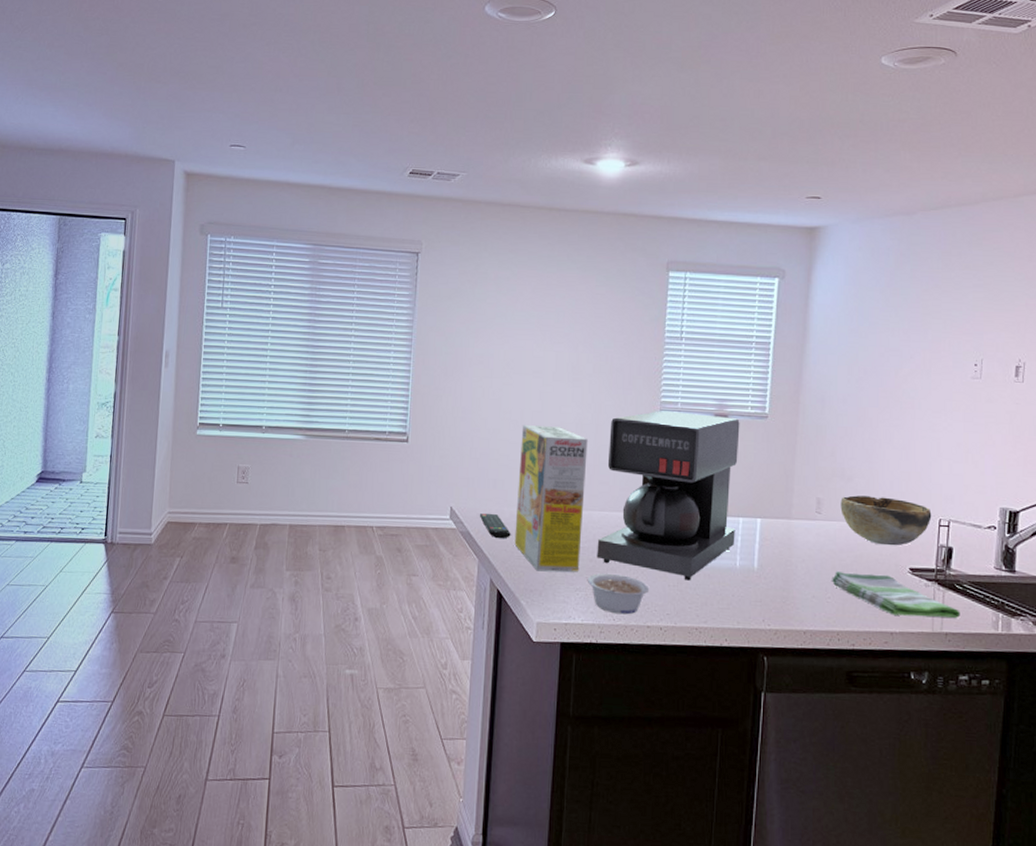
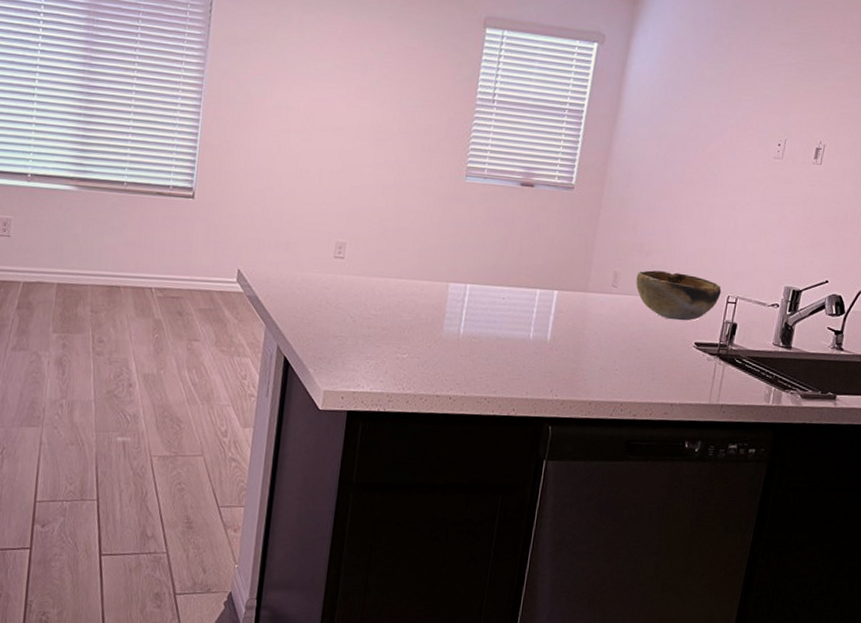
remote control: present [479,513,511,539] -> none [268,277,302,305]
cereal box: present [514,425,588,572] -> none [304,185,389,341]
legume: present [587,574,650,615] -> none [378,342,442,384]
coffee maker: present [597,411,740,581] -> none [390,177,546,351]
dish towel: present [831,571,960,618] -> none [619,344,737,391]

